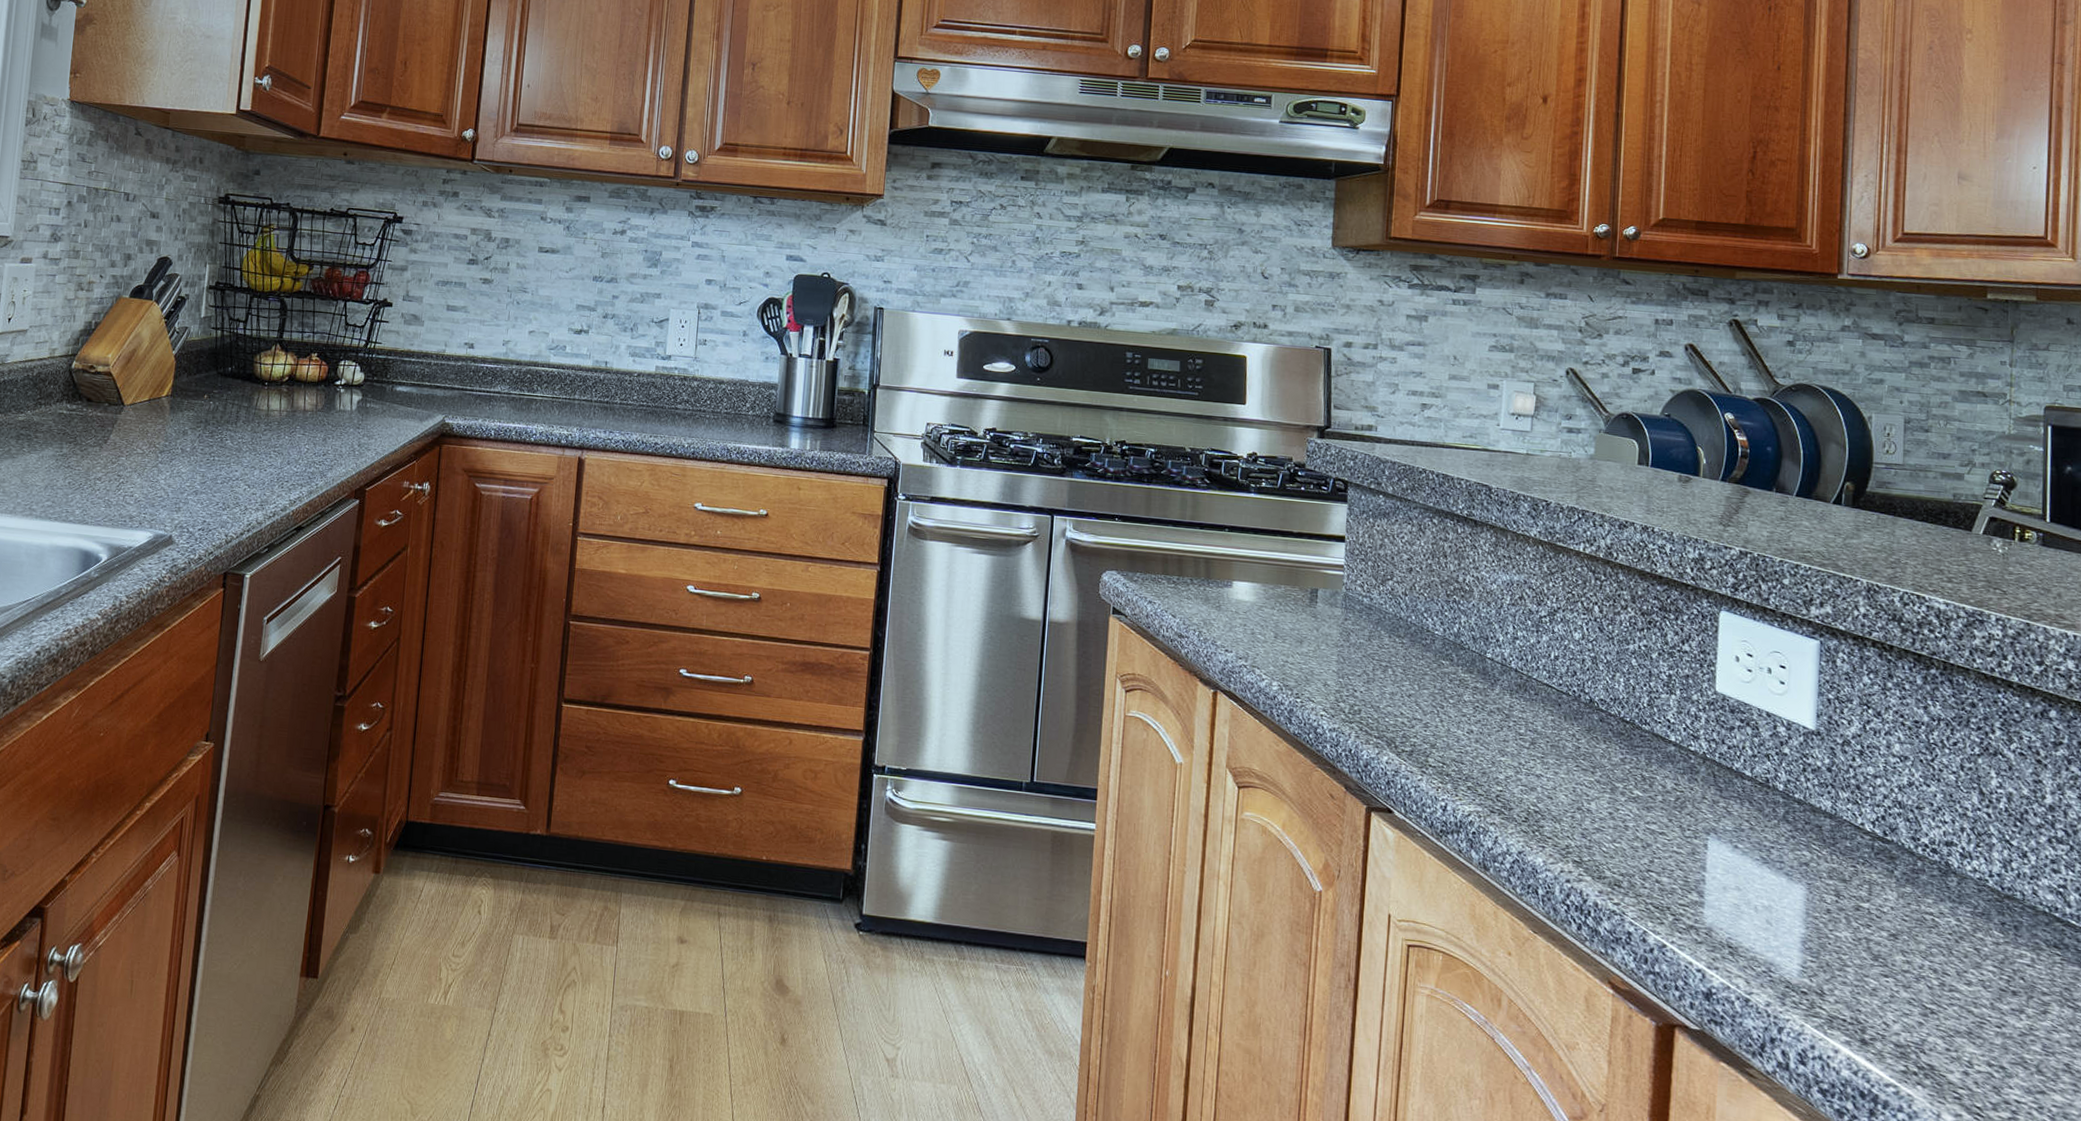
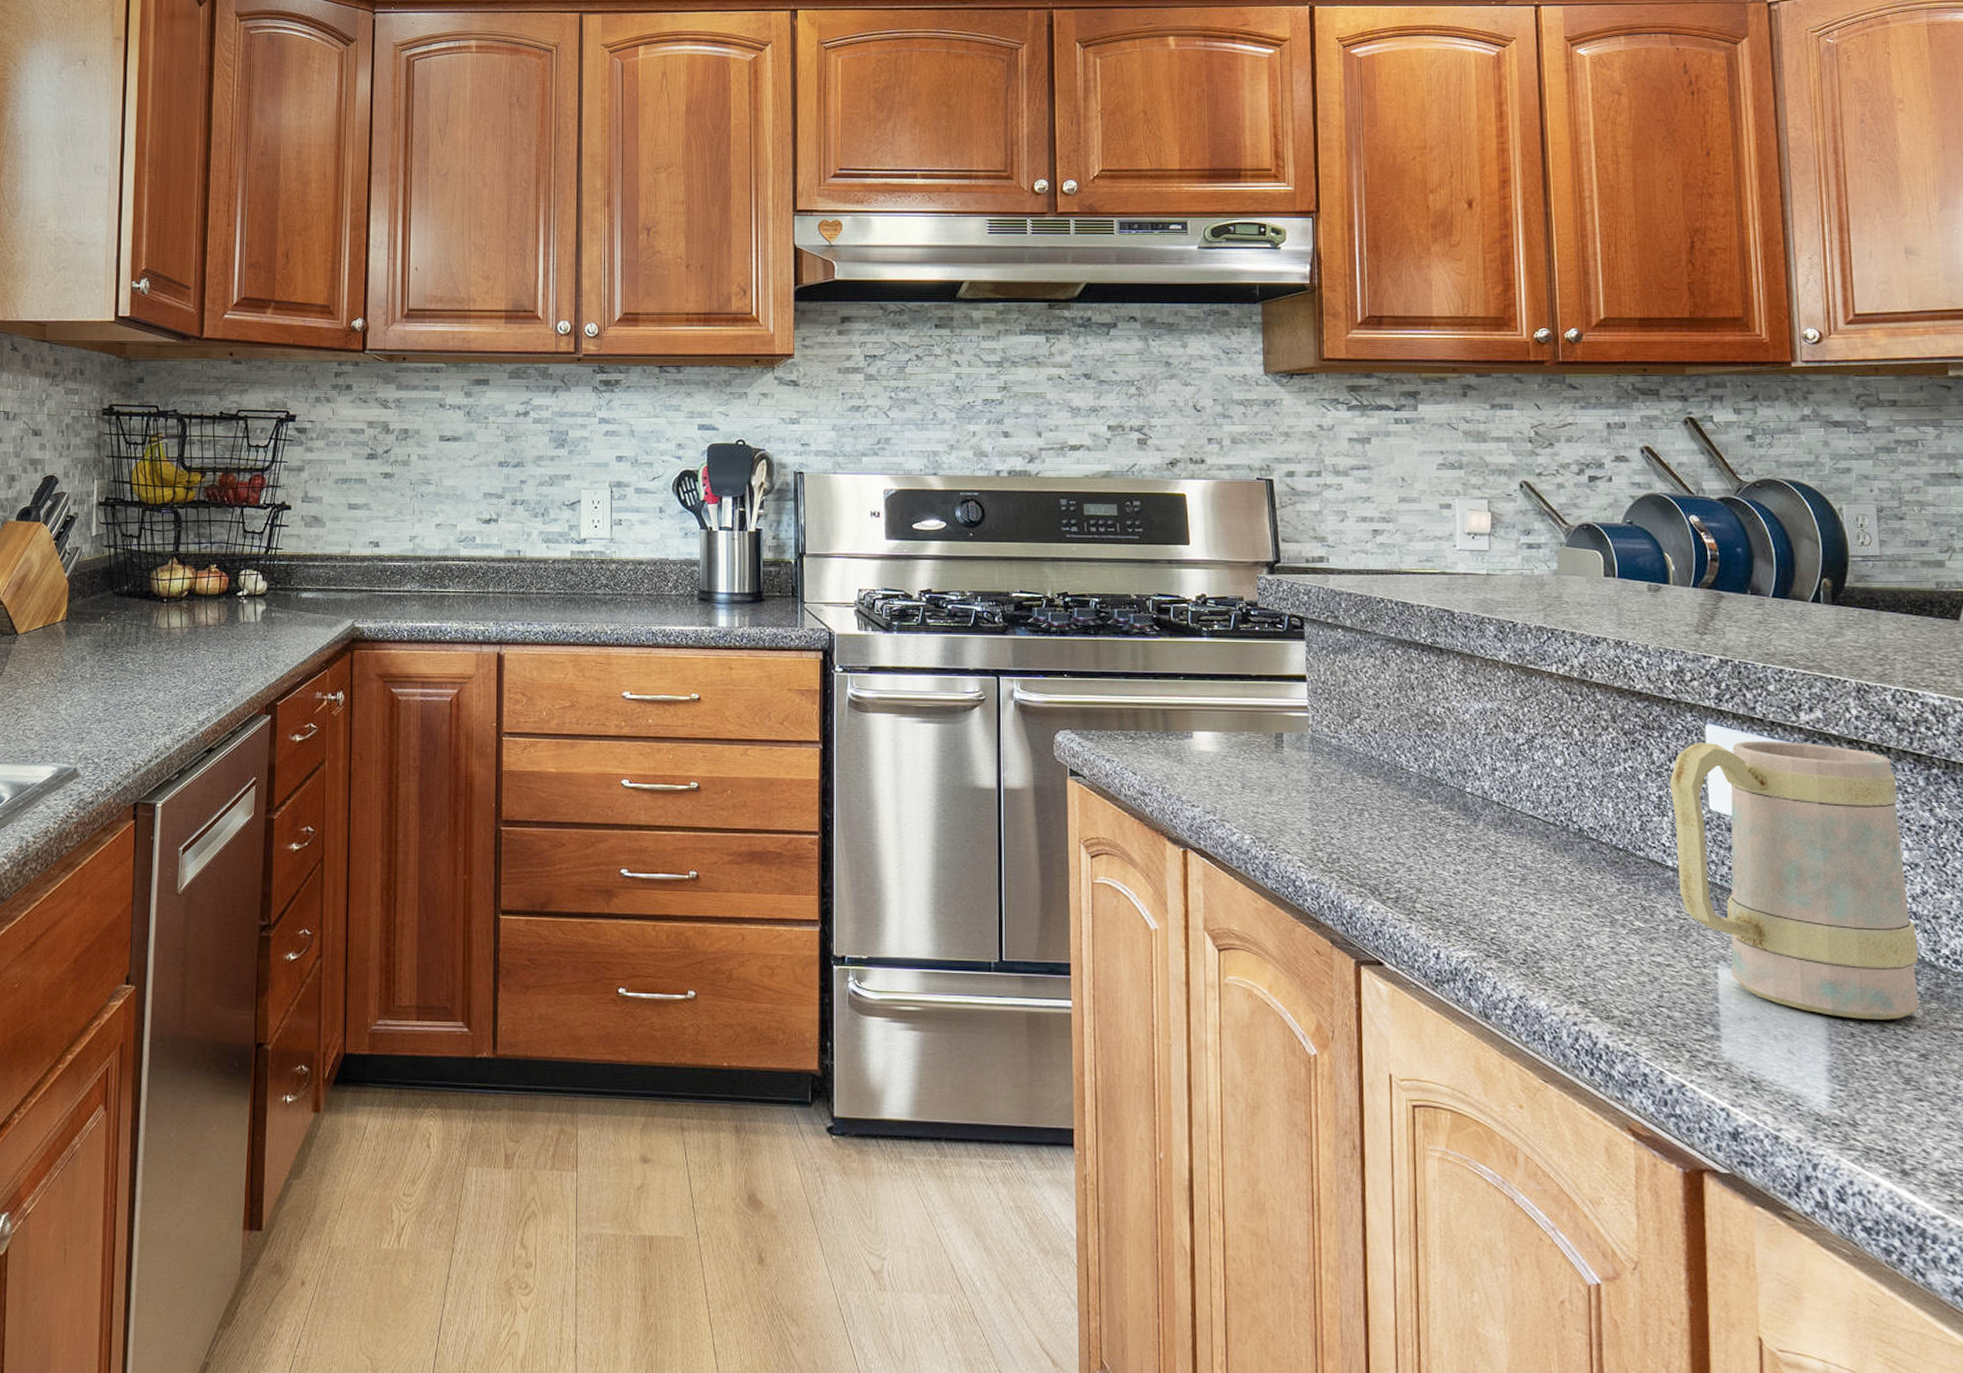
mug: none [1679,628,1899,900] -> present [1669,741,1919,1020]

